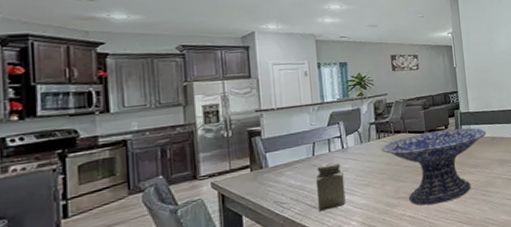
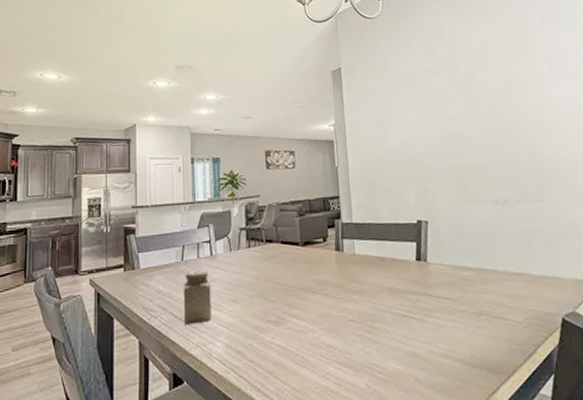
decorative bowl: present [381,127,487,206] -> none [251,242,374,336]

